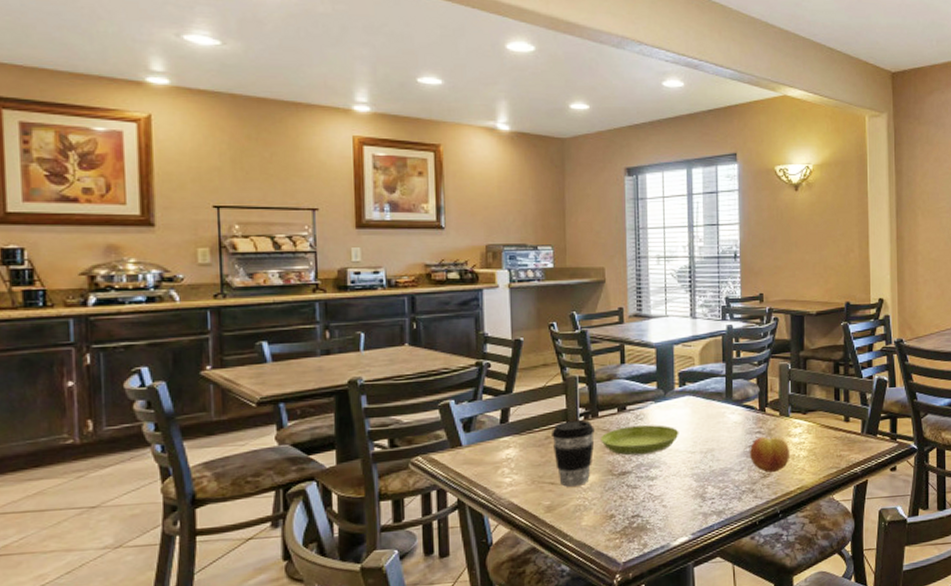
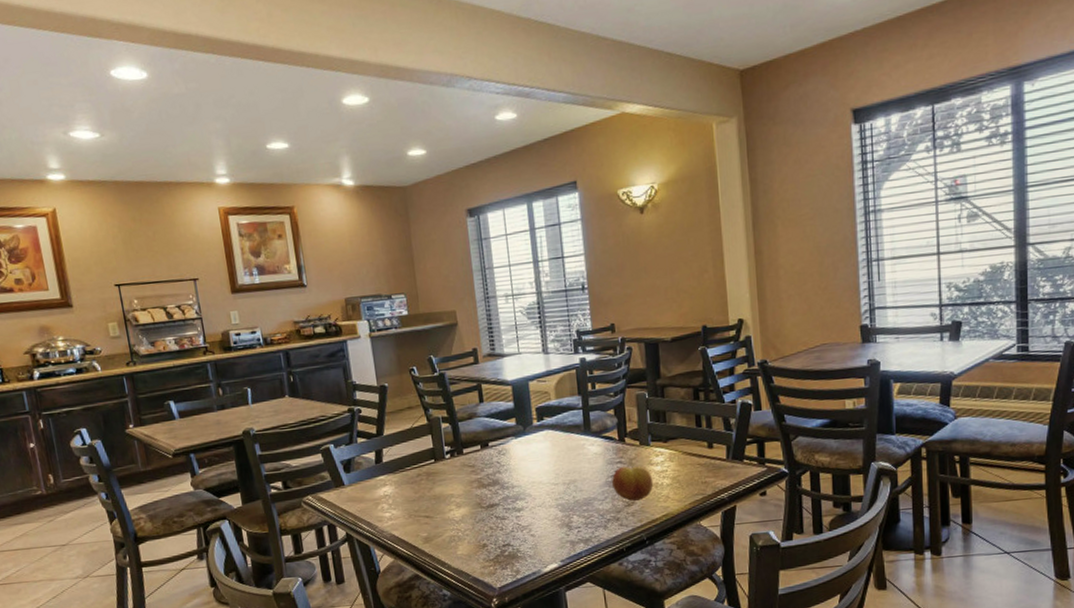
coffee cup: present [552,419,595,487] -> none [422,457,462,520]
saucer: present [601,425,679,456] -> none [467,459,541,489]

